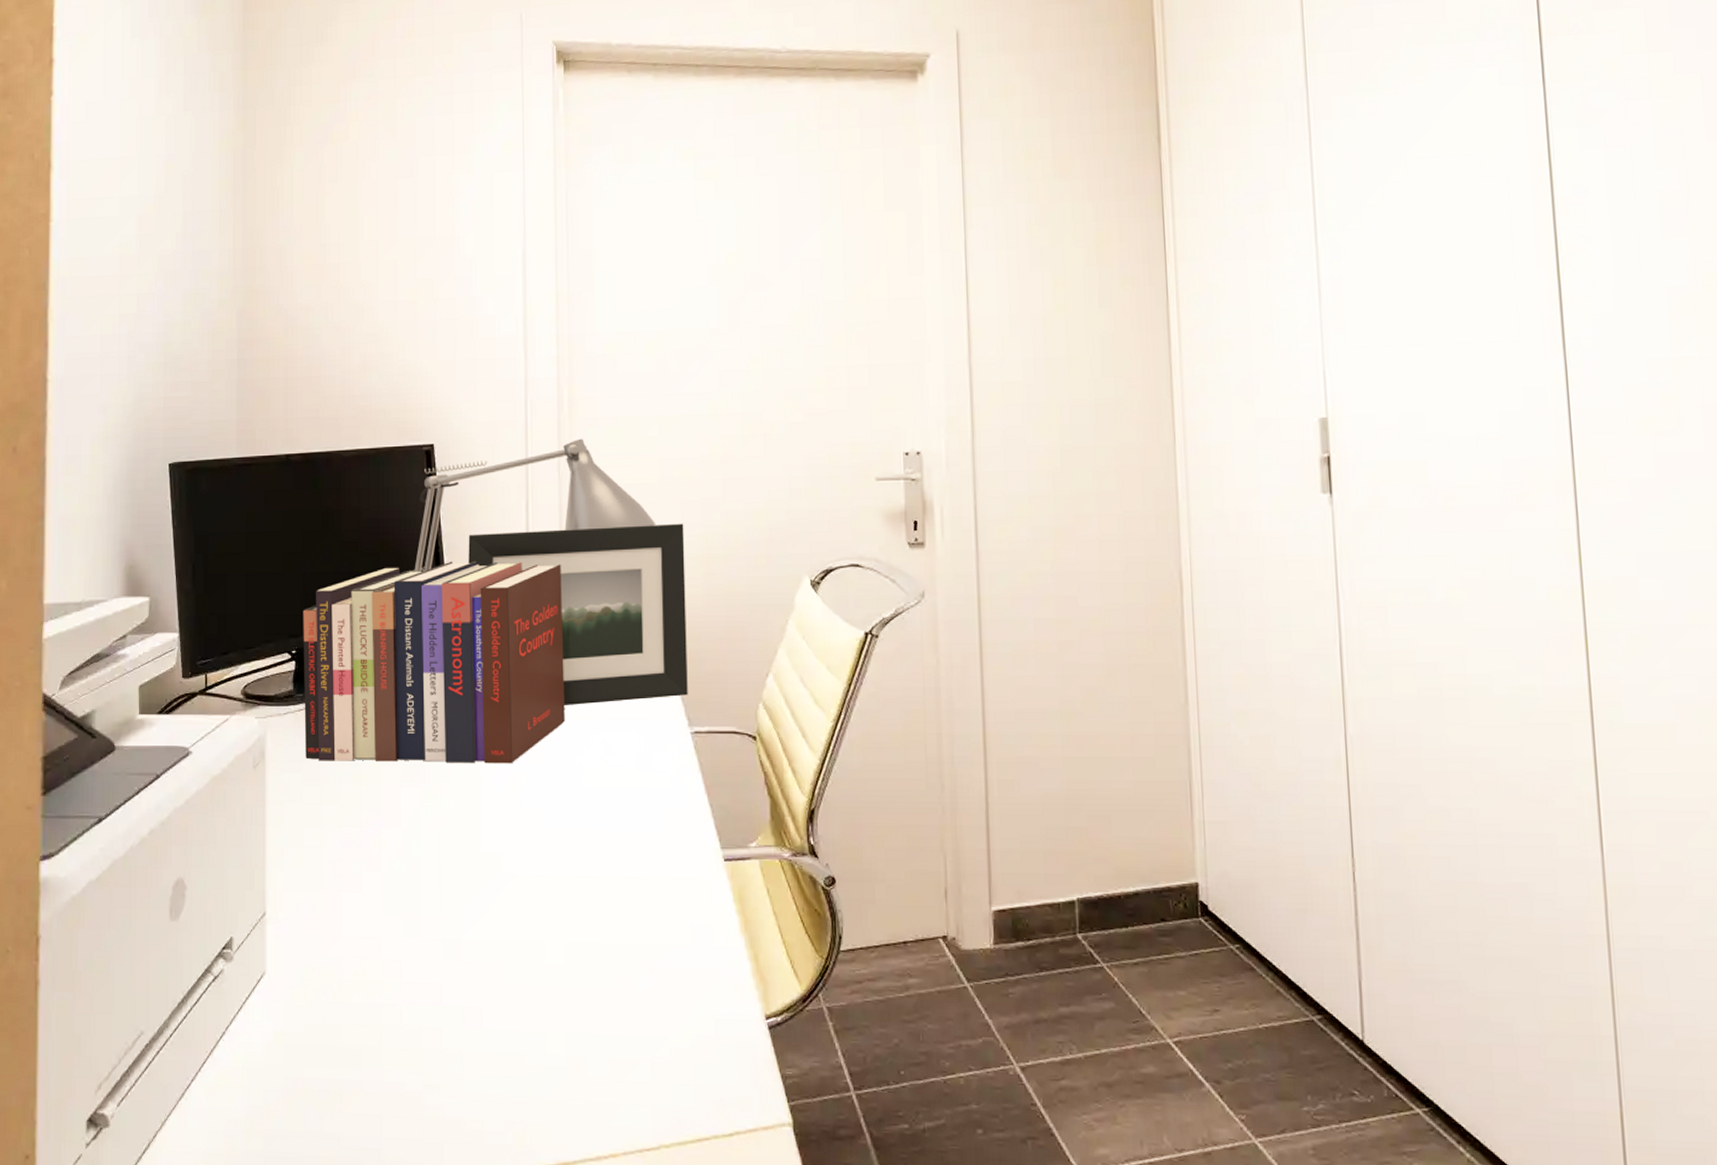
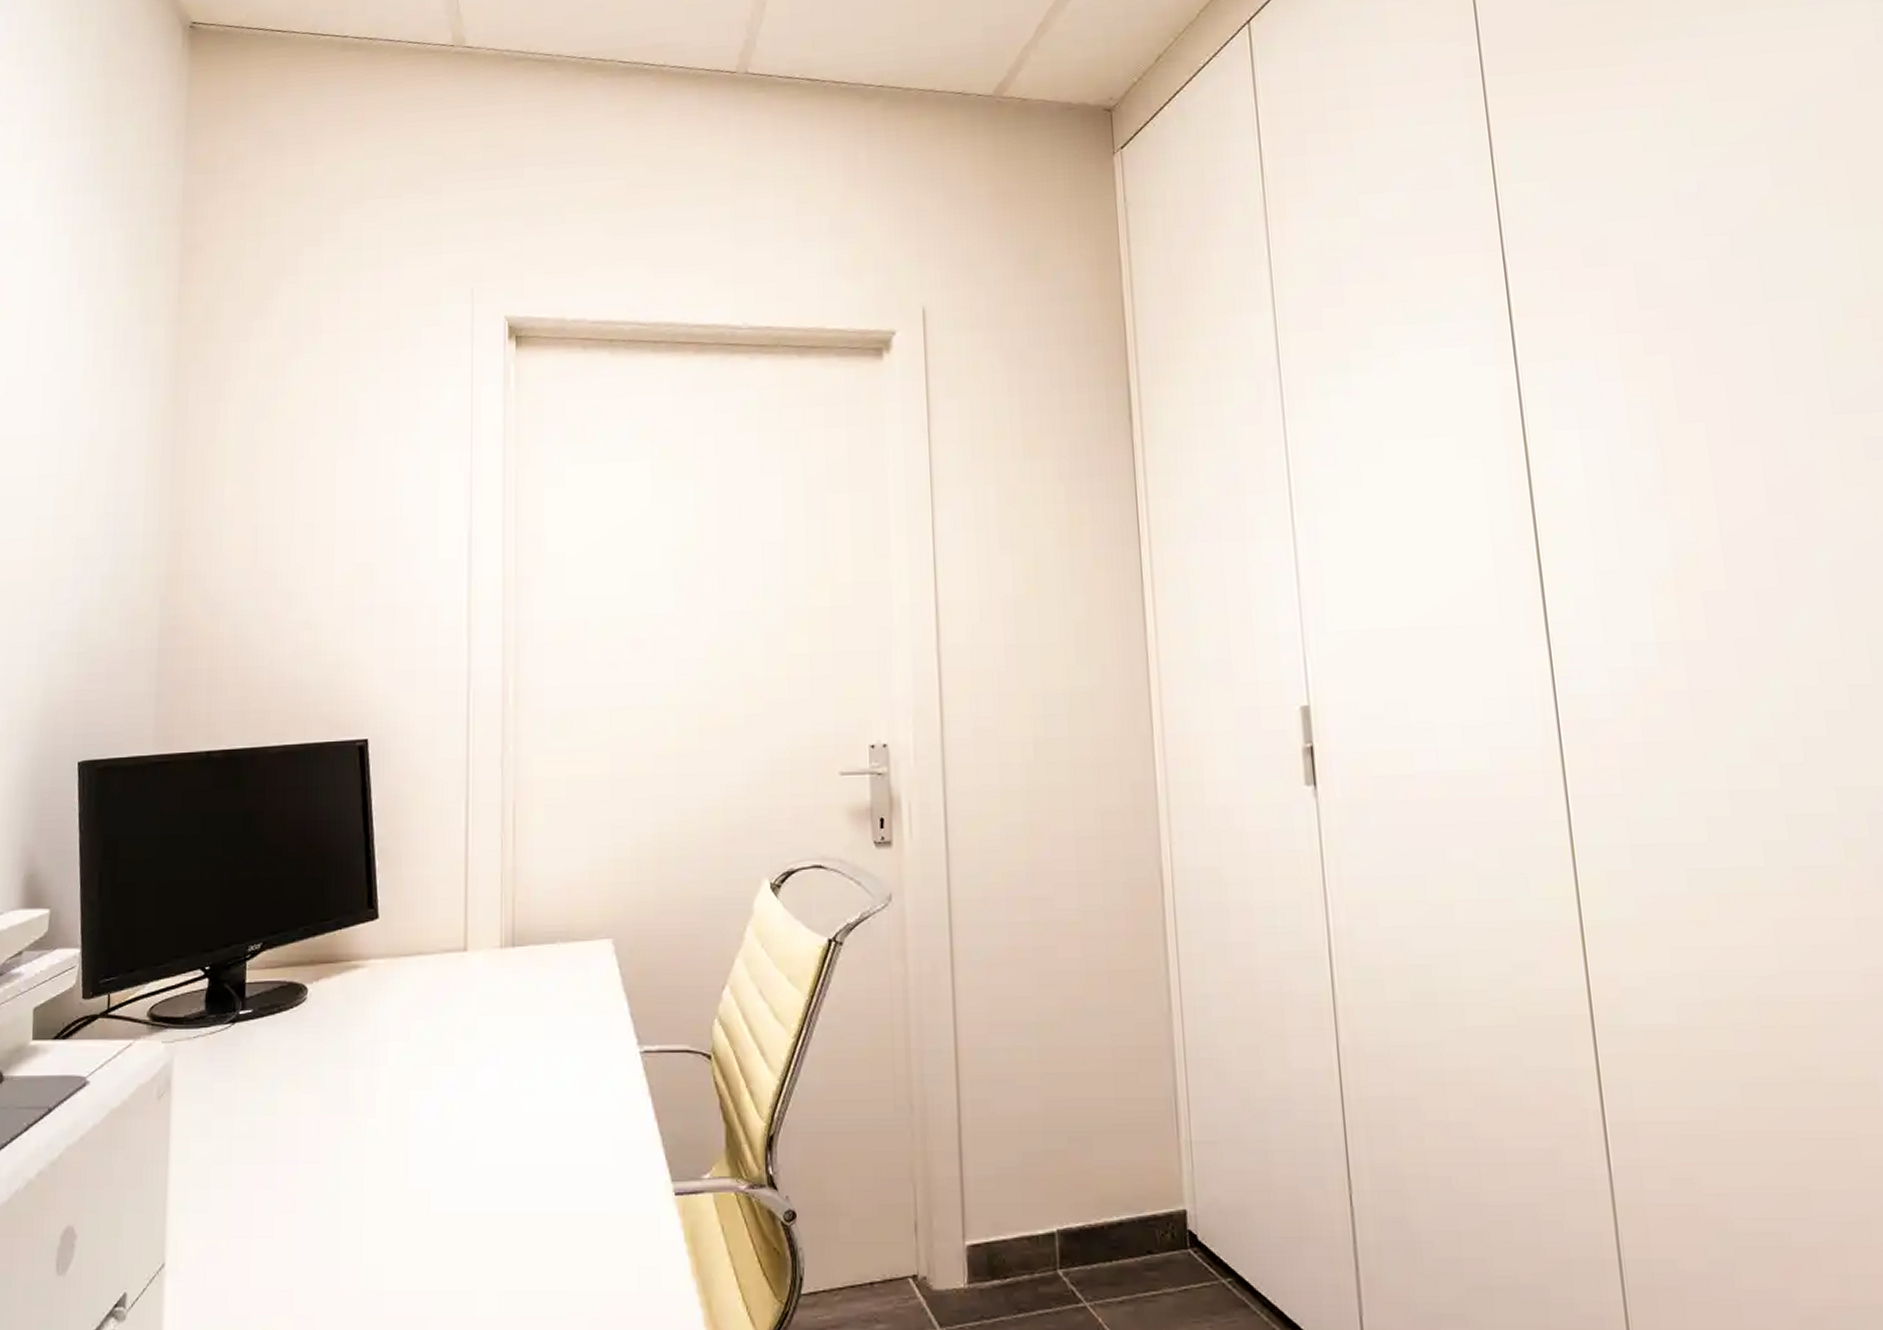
books: present [303,560,565,764] -> none [216,865,504,1090]
desk lamp: present [410,438,655,573] -> none [338,732,605,880]
picture frame: present [468,523,688,705] -> none [402,822,638,1024]

